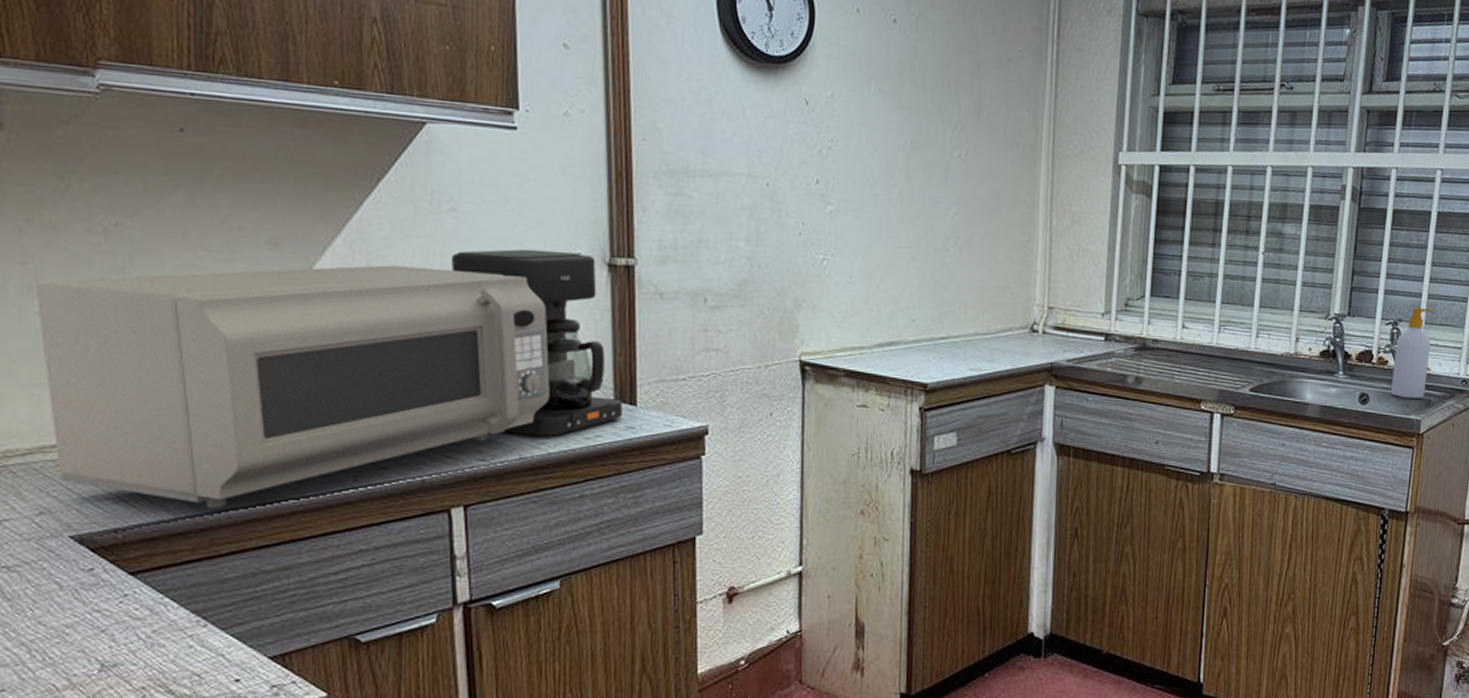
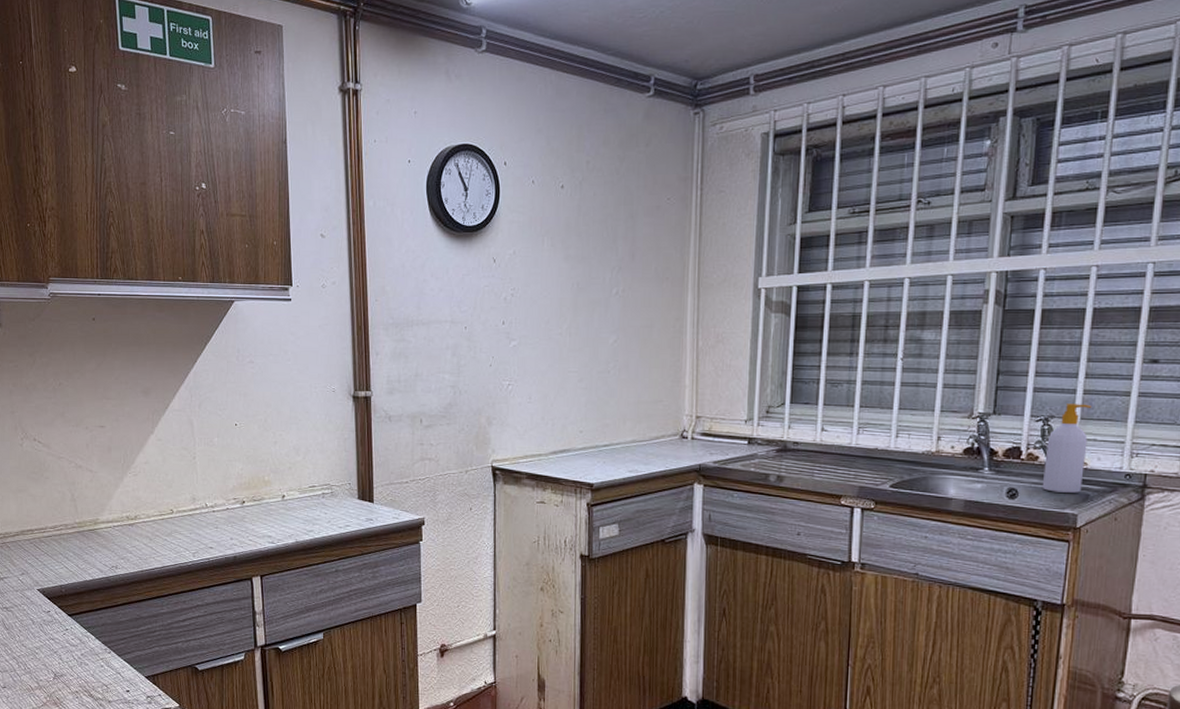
microwave: present [34,265,550,509] -> none [18,404,315,574]
coffee maker: present [450,249,623,436] -> none [250,388,365,526]

